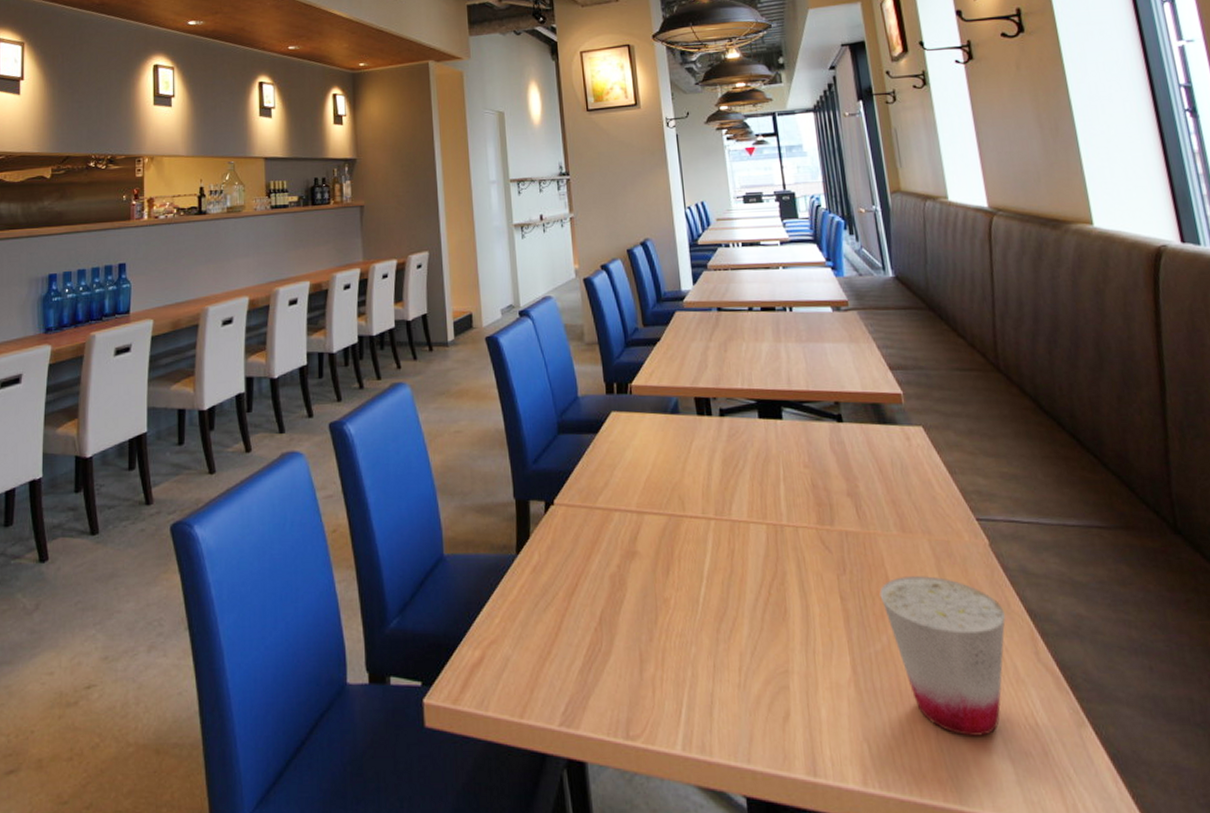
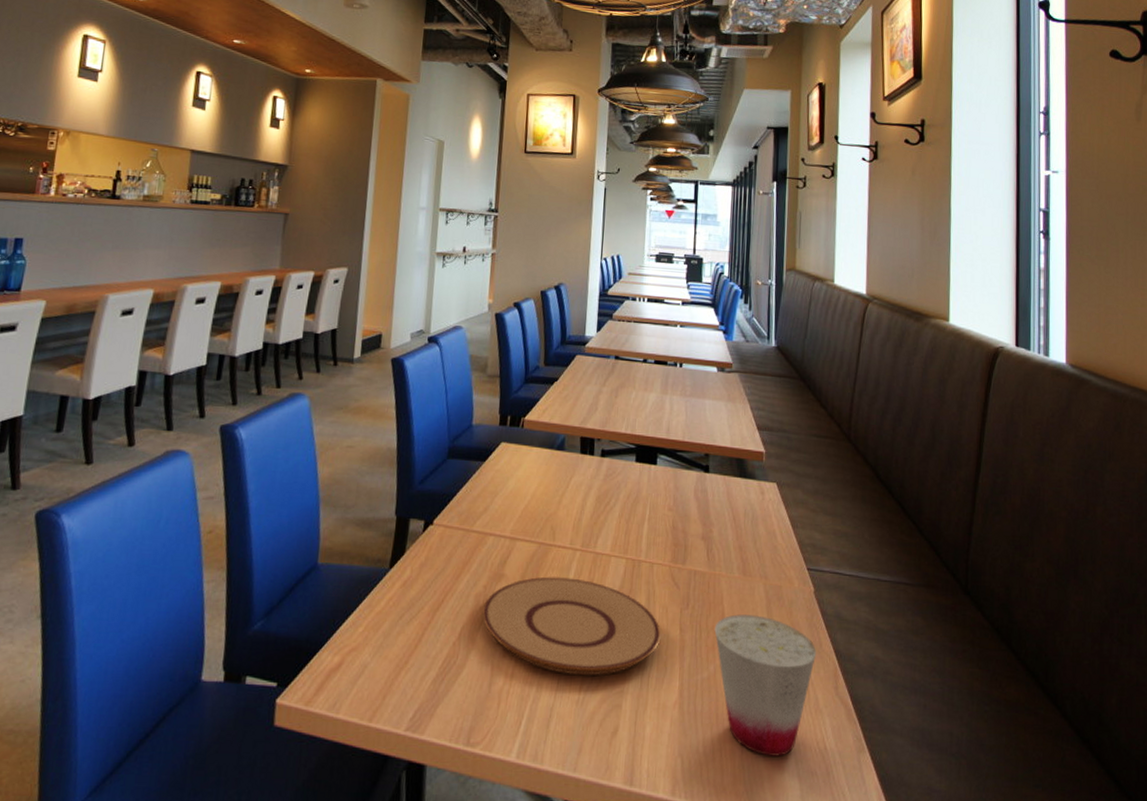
plate: none [619,550,821,656] -> present [482,576,661,676]

